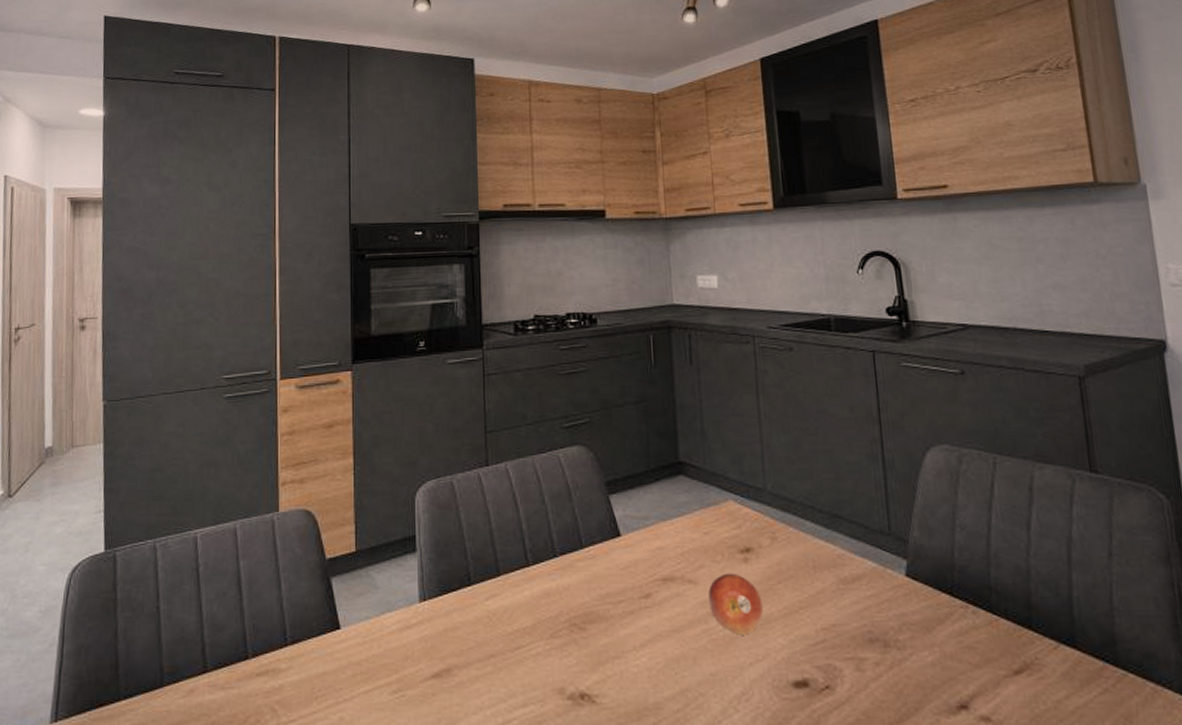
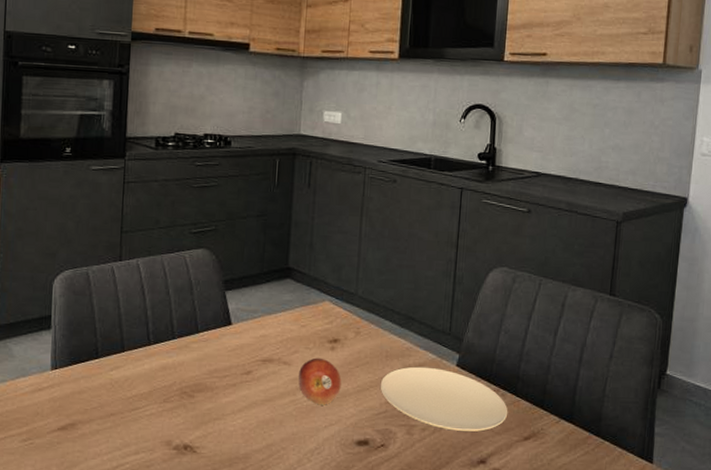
plate: none [811,579,986,664] -> present [380,366,508,432]

